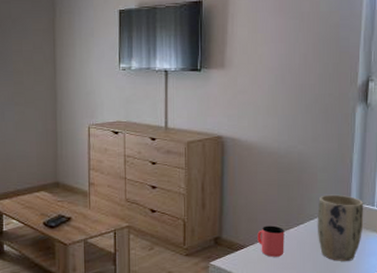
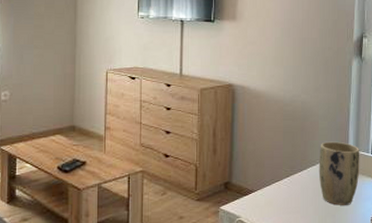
cup: present [257,225,285,257] -> none [264,171,289,202]

